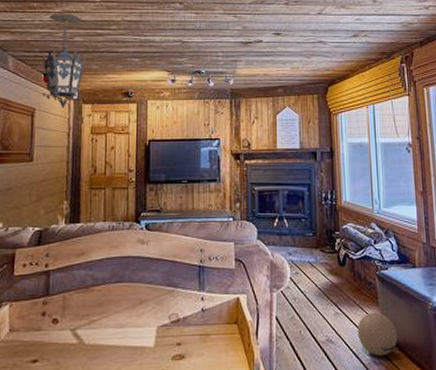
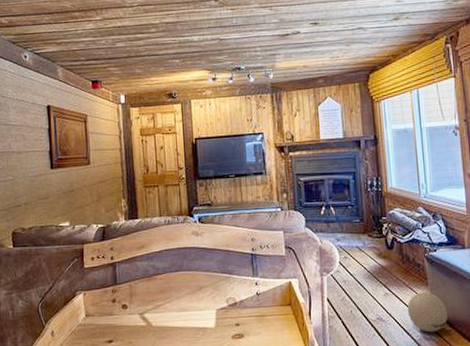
hanging lantern: present [42,13,86,109] -> none [88,20,131,114]

